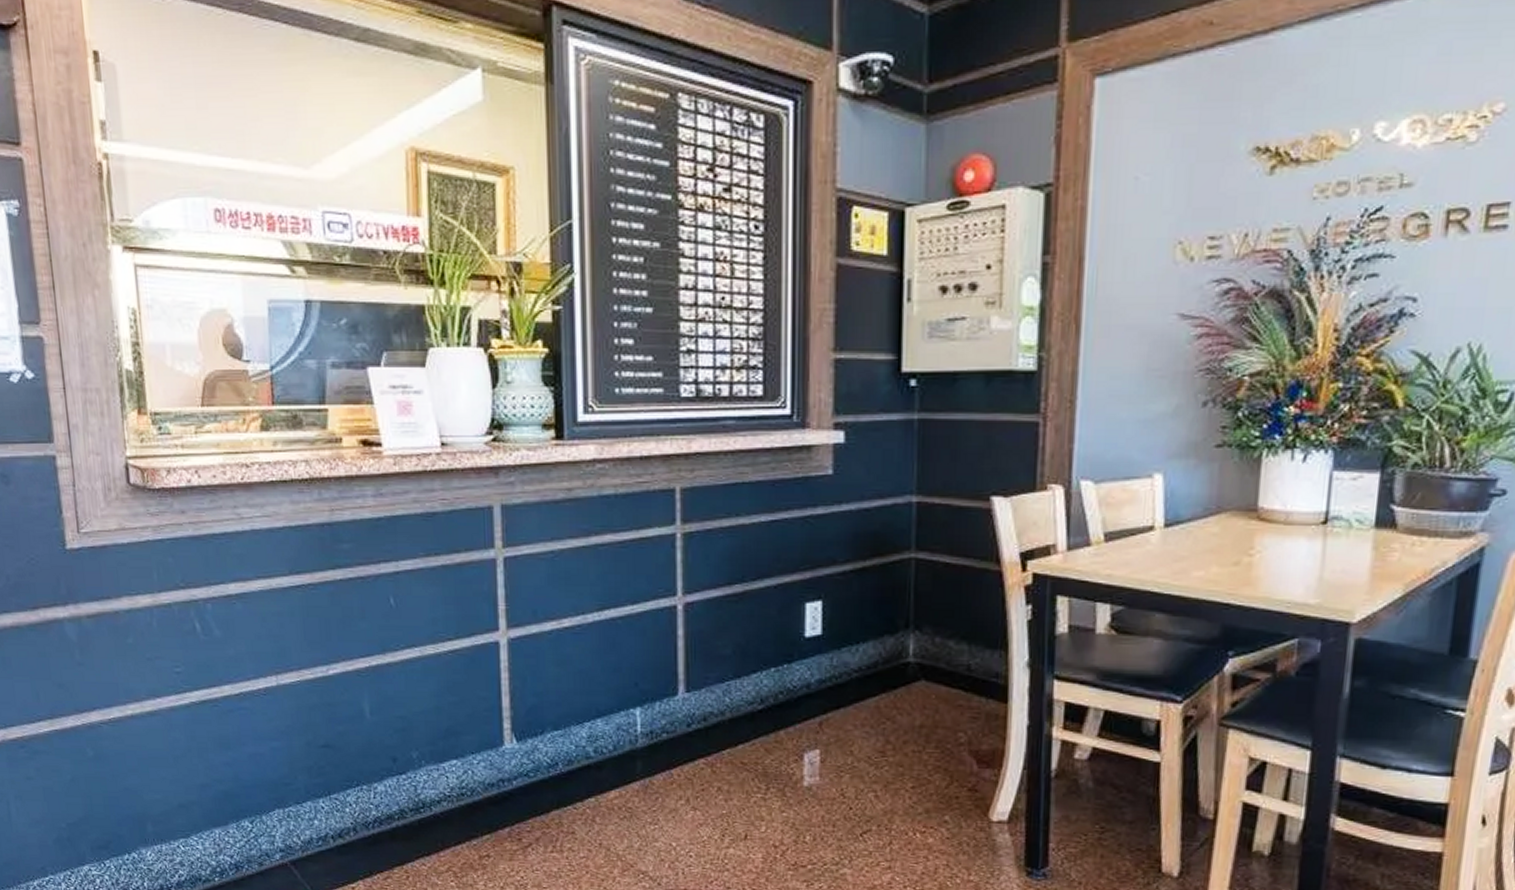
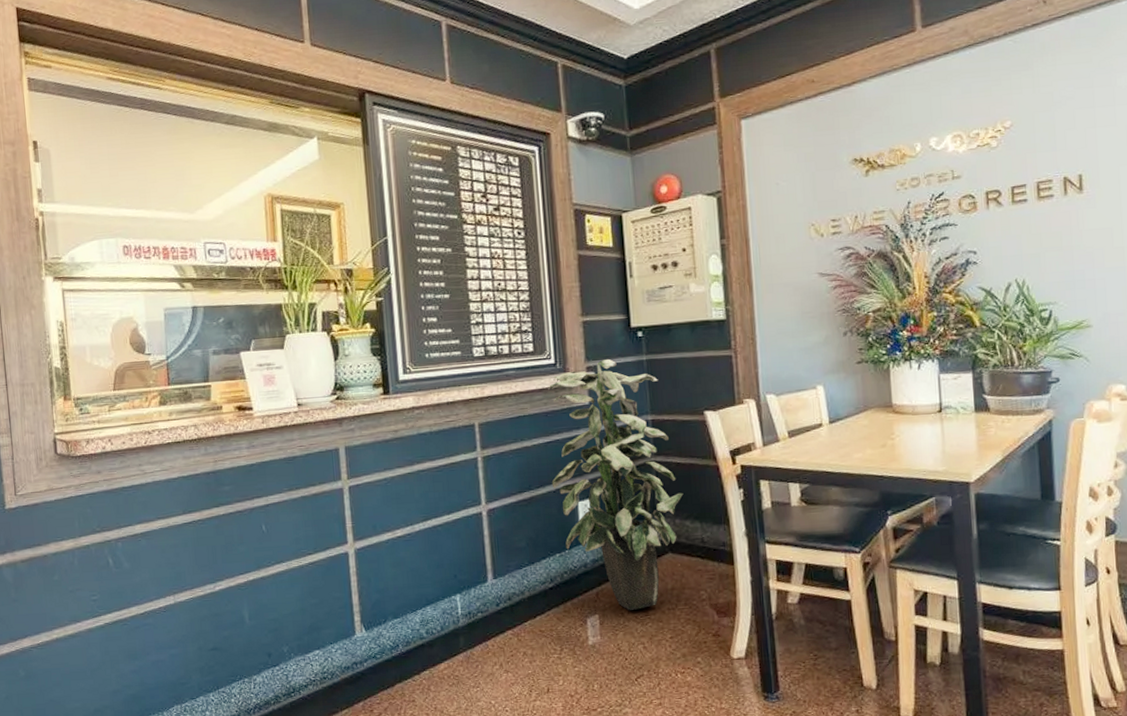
indoor plant: none [772,415,950,748] -> present [548,359,684,610]

